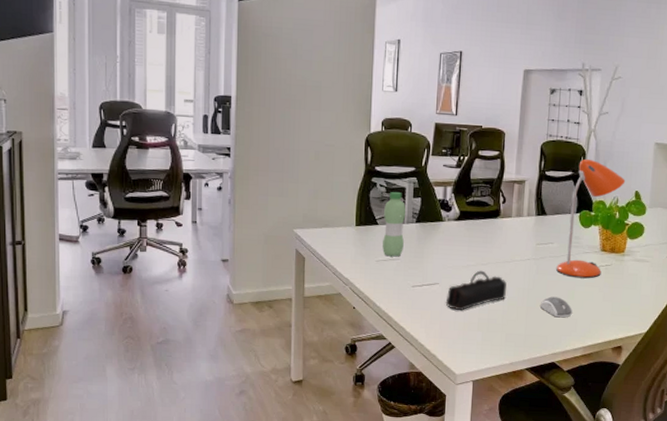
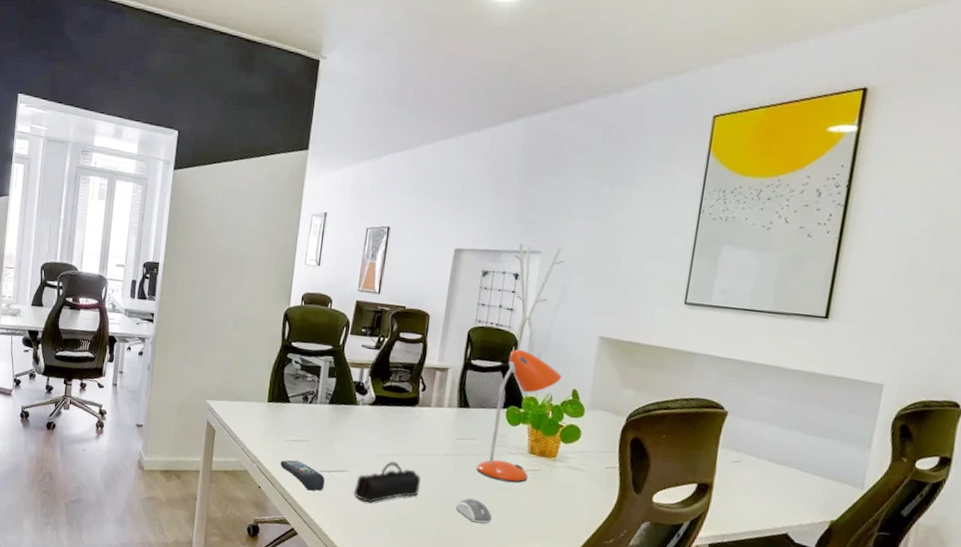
remote control: none [373,279,418,306] -> present [280,460,325,491]
water bottle: present [382,192,406,257] -> none [293,370,320,438]

